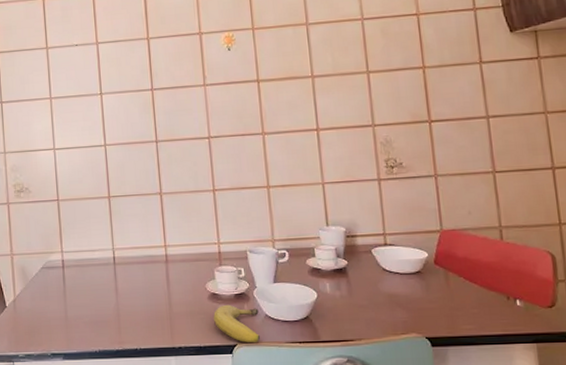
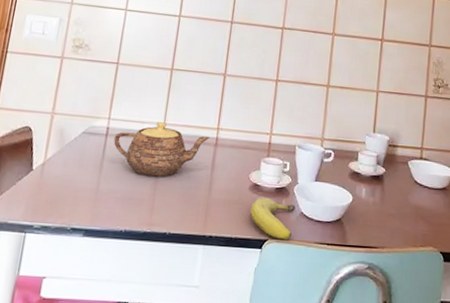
teapot: none [70,248,159,299] -> present [113,122,210,177]

